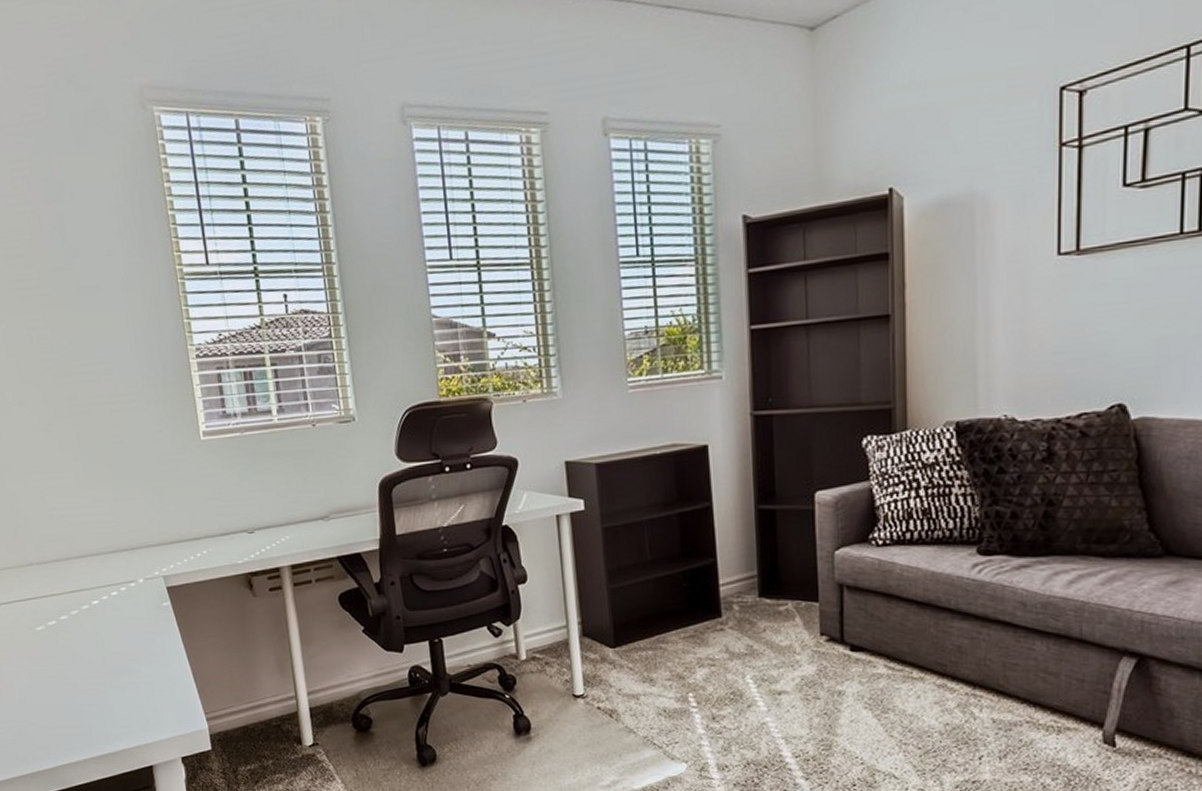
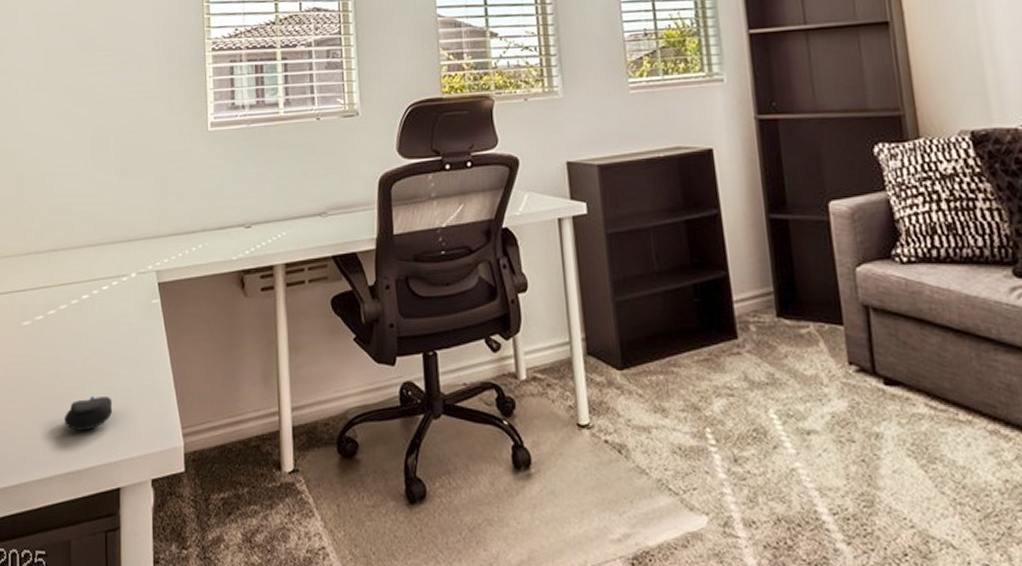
computer mouse: none [91,690,137,720] -> present [65,396,113,431]

